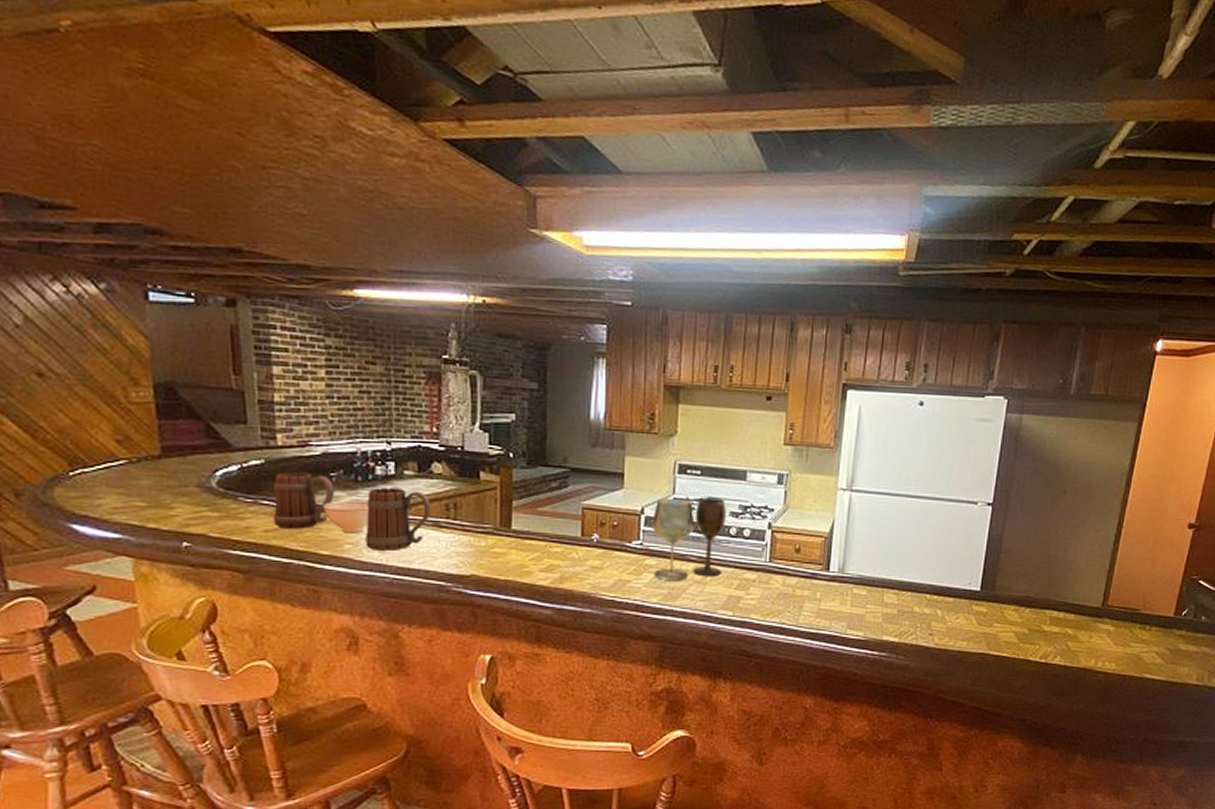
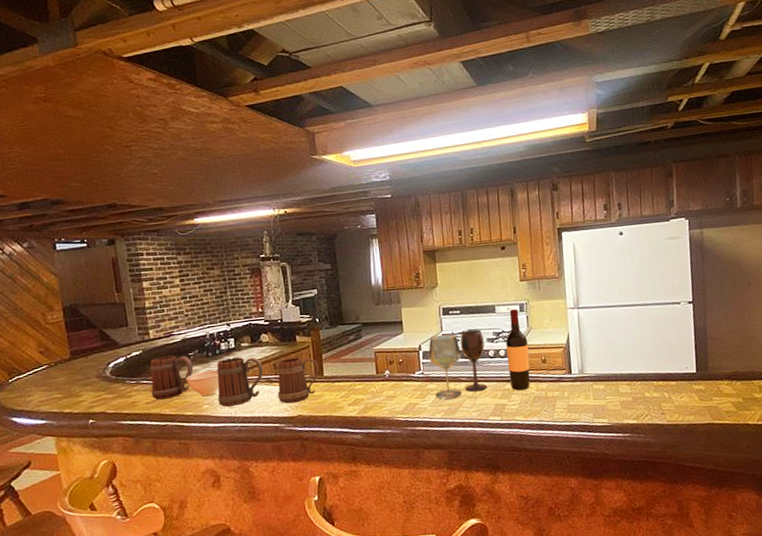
beer mug: none [447,498,506,558] -> present [277,357,319,404]
wine bottle: none [751,479,782,583] -> present [505,308,530,391]

